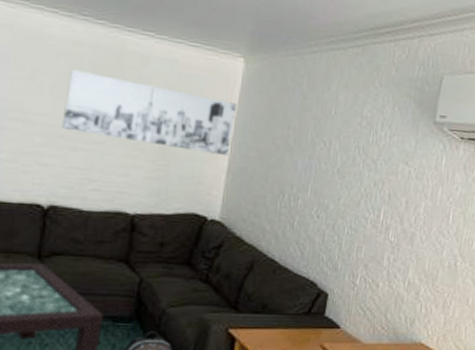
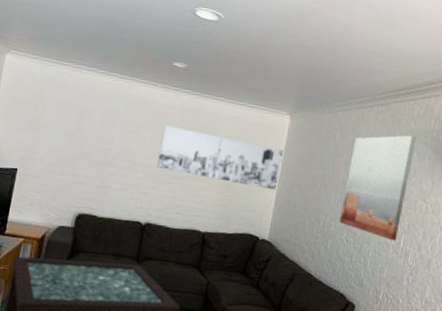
wall art: none [308,84,399,214] -> present [339,135,417,241]

